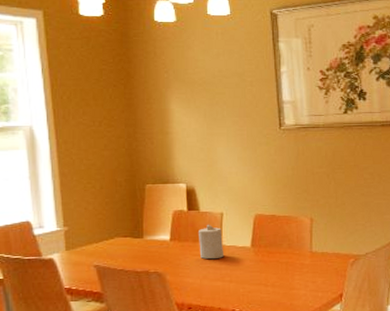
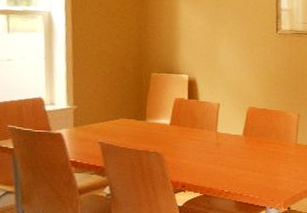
candle: present [199,224,224,260] -> none [196,112,218,145]

